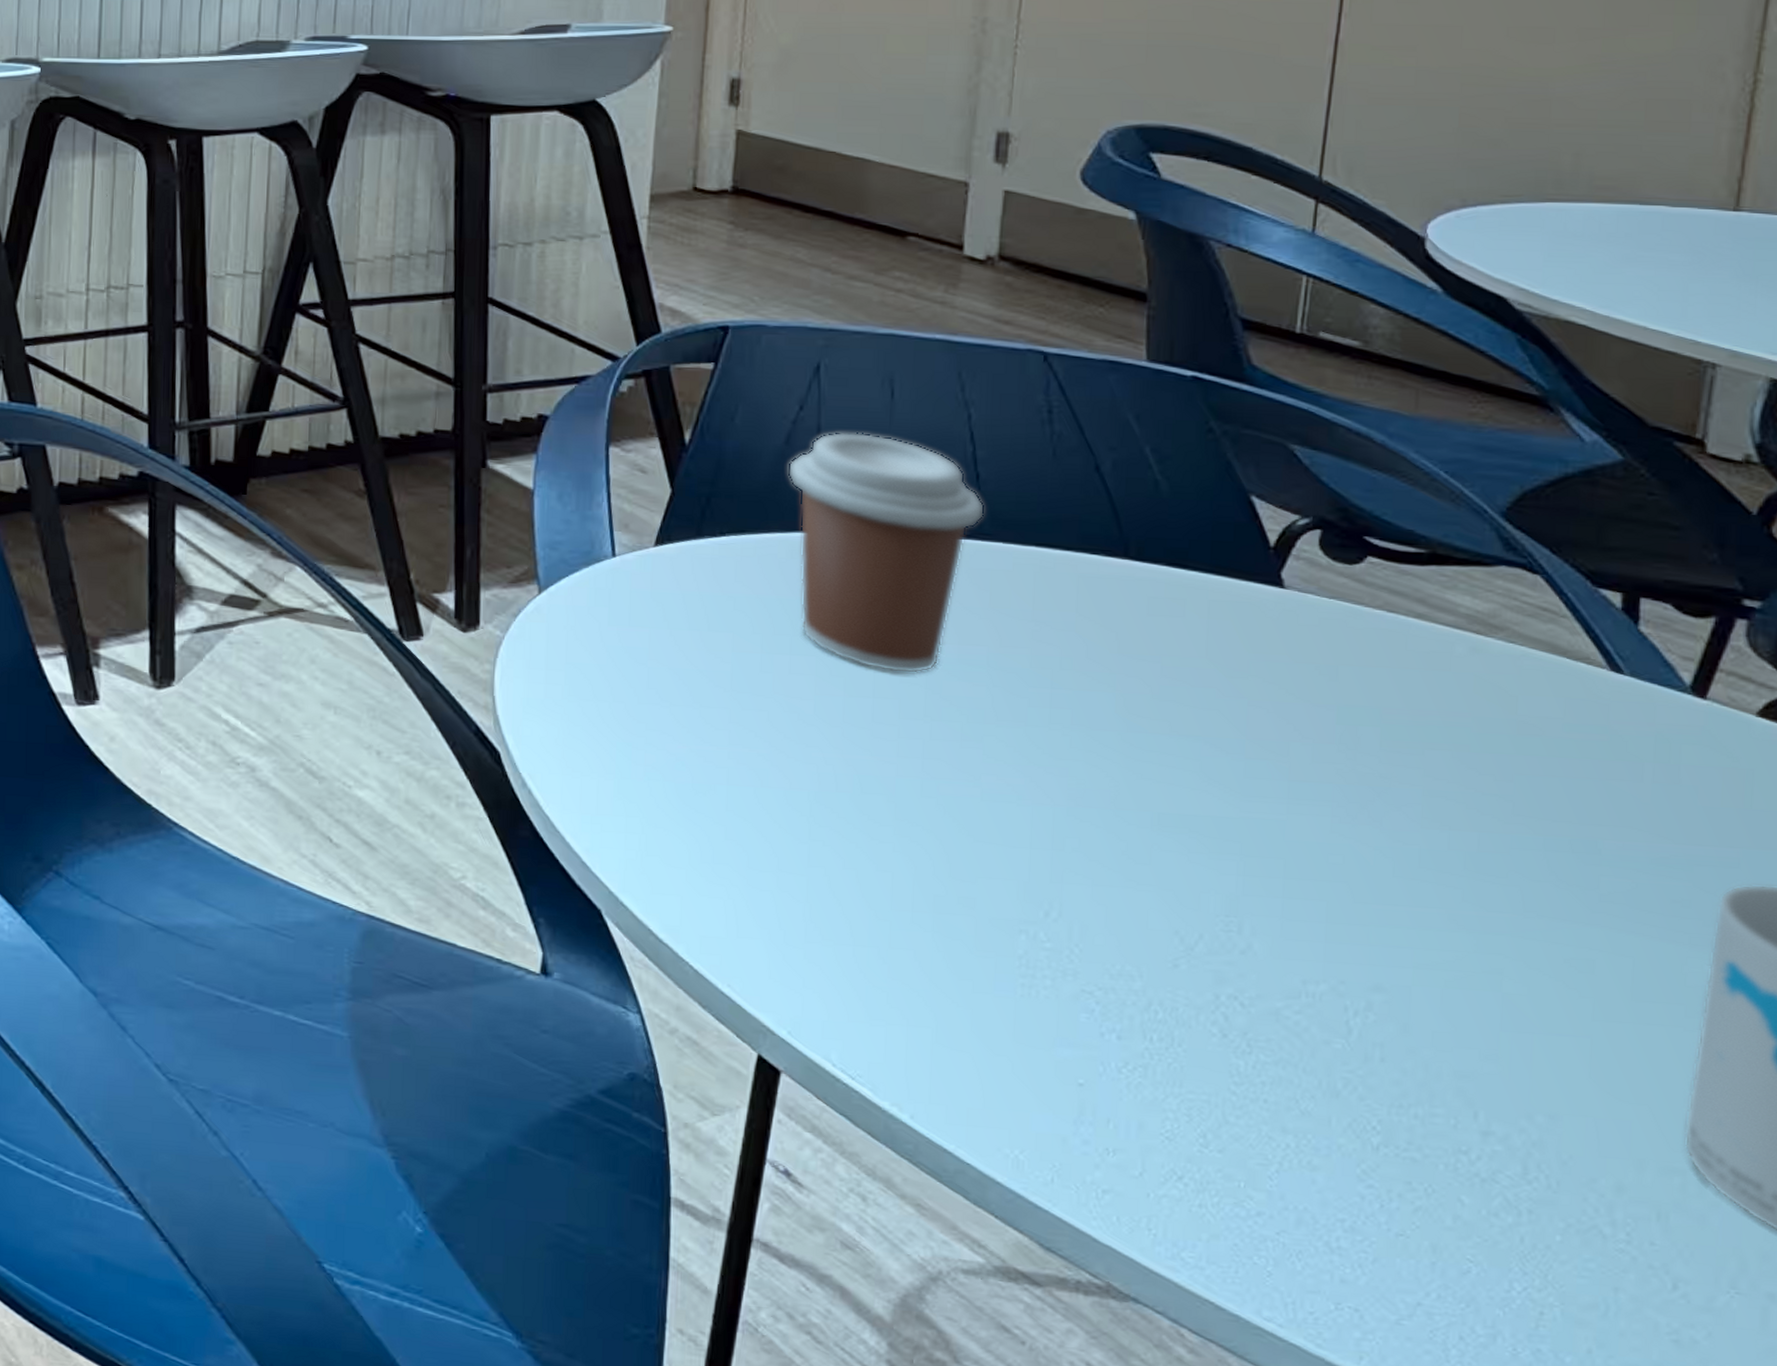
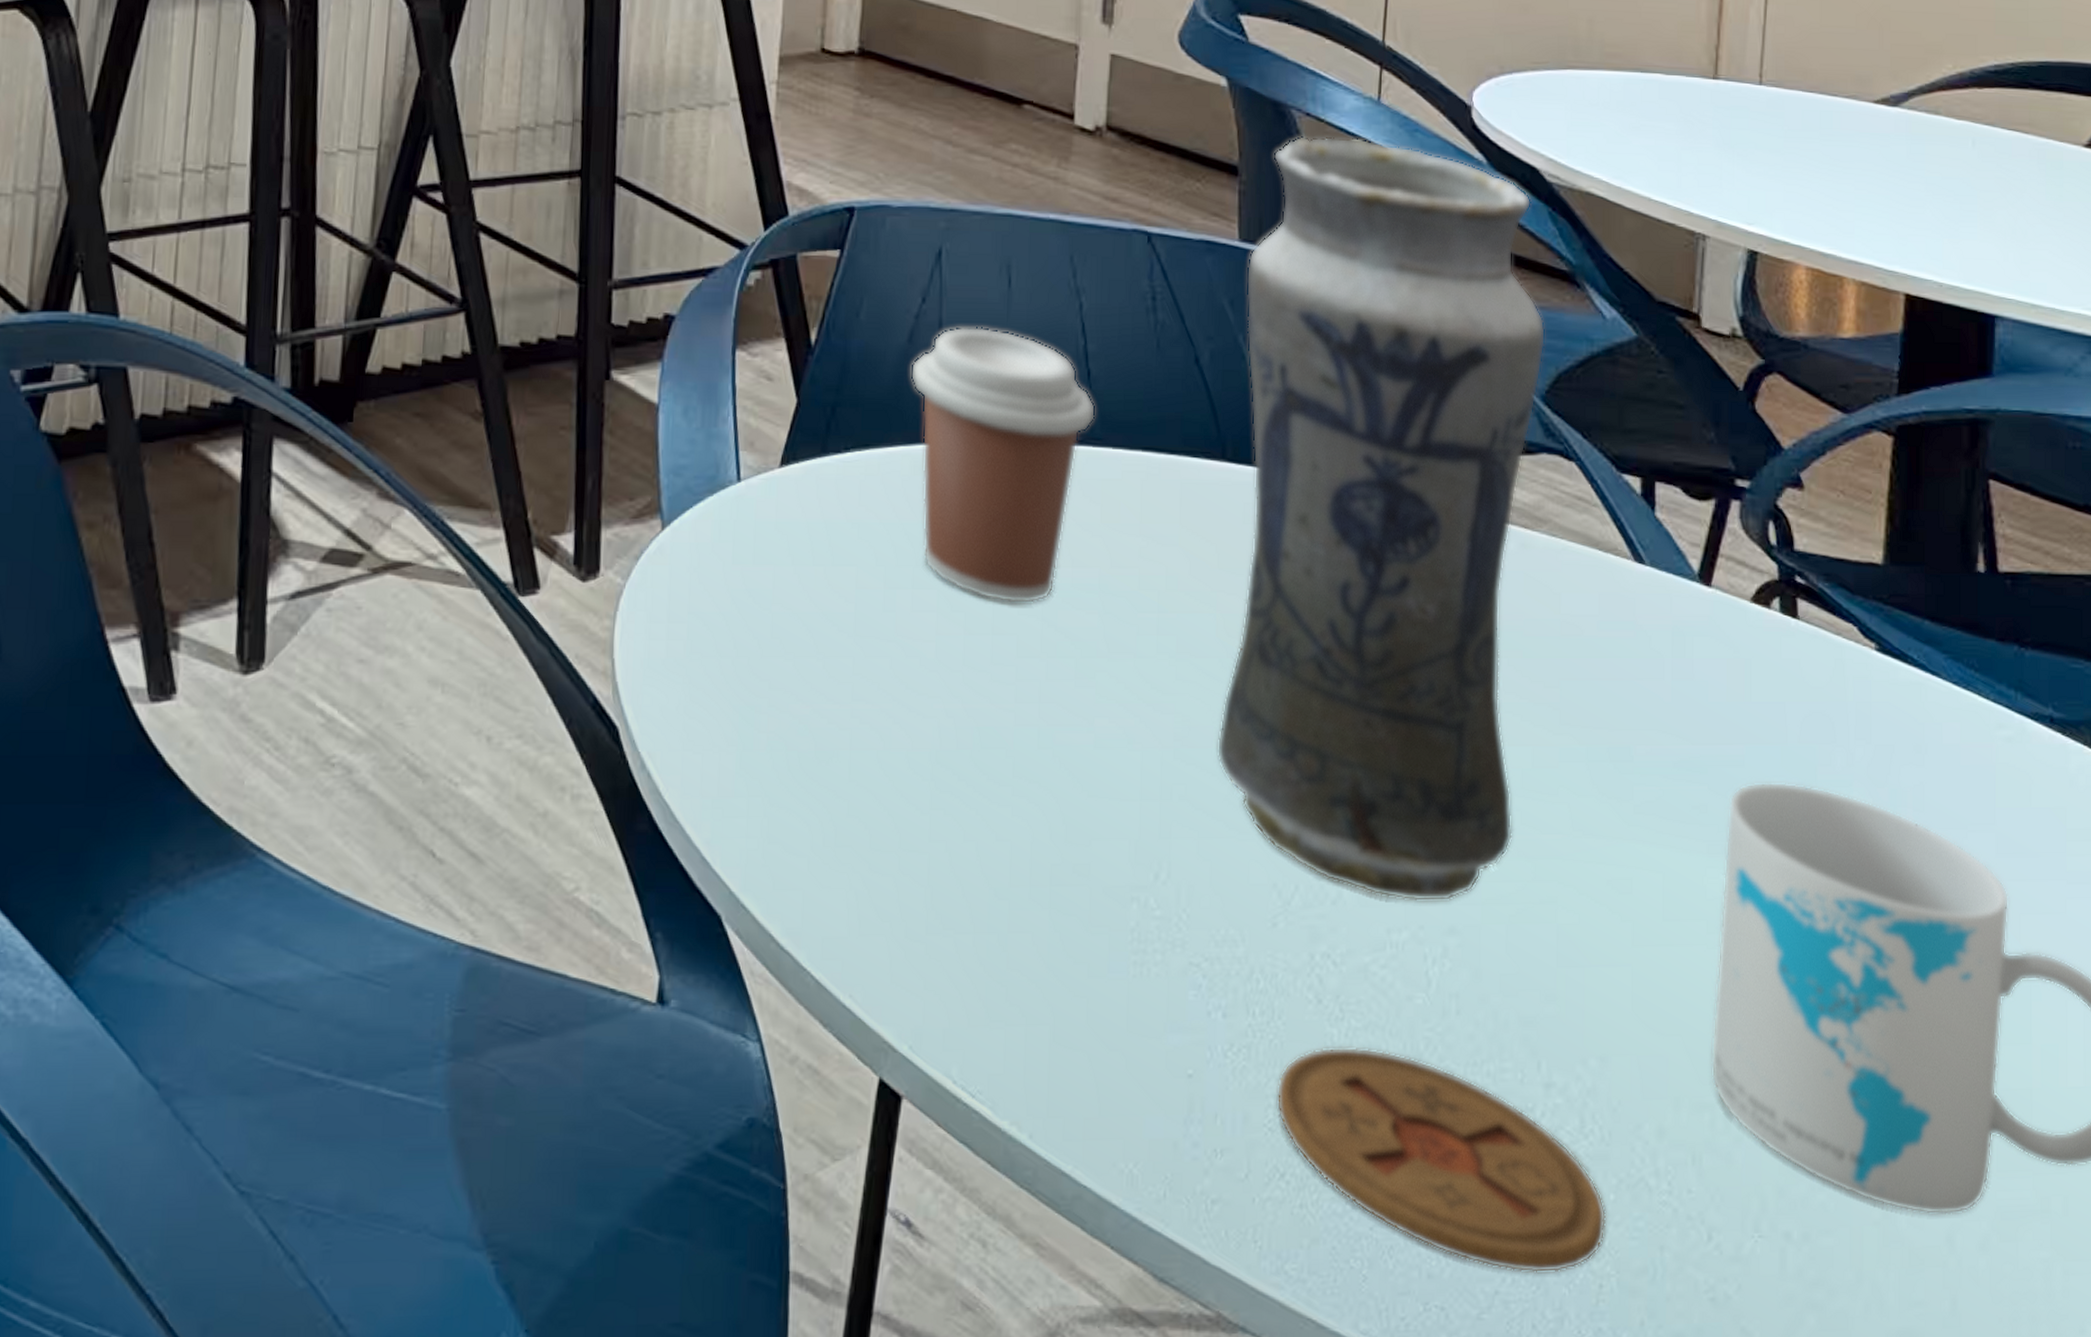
vase: none [1114,266,1509,963] -> present [1216,136,1546,902]
coaster: none [1174,1075,1551,1296] -> present [1276,1046,1607,1274]

